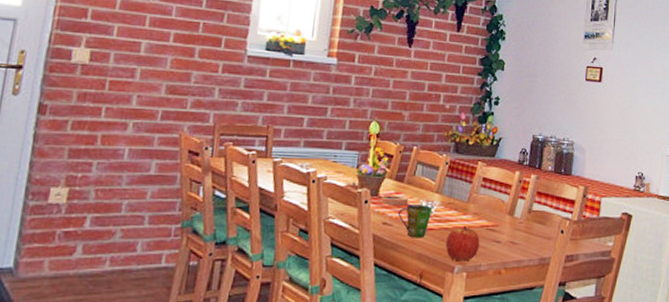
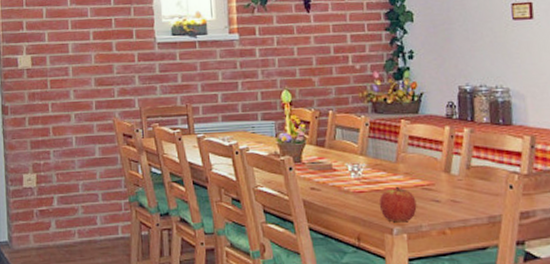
cup: present [398,204,433,238] -> none [325,168,360,202]

